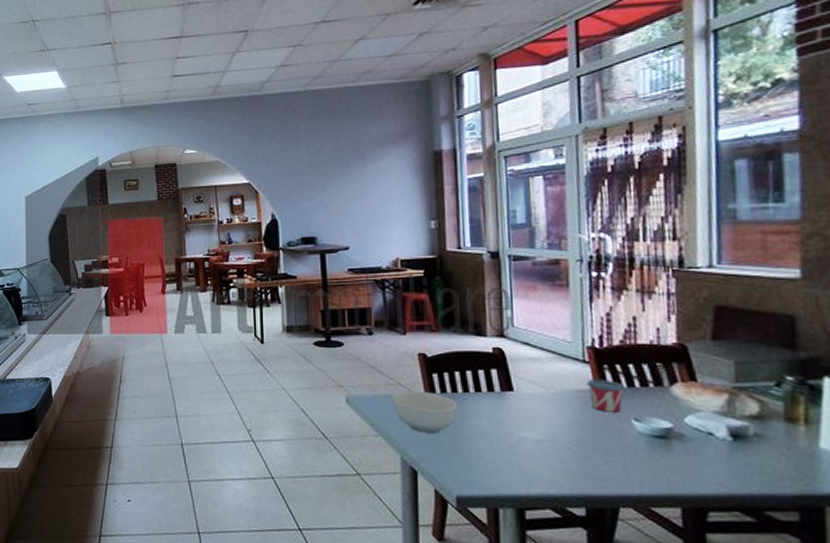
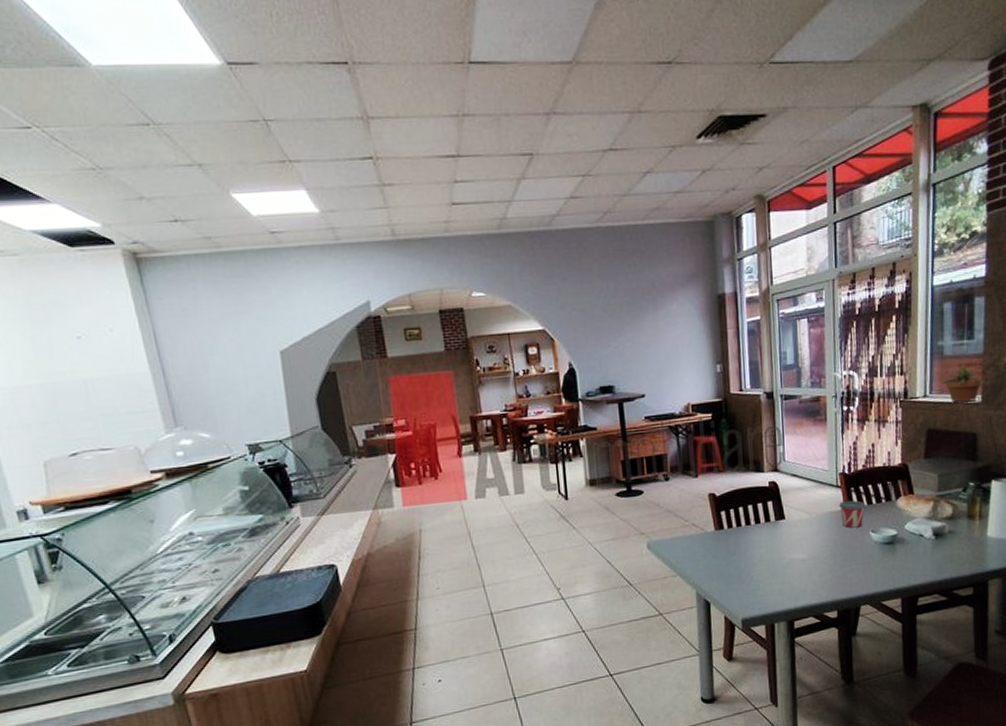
bowl: present [392,390,458,433] -> none [687,528,742,567]
potted plant: none [733,231,801,277] -> present [940,364,982,403]

